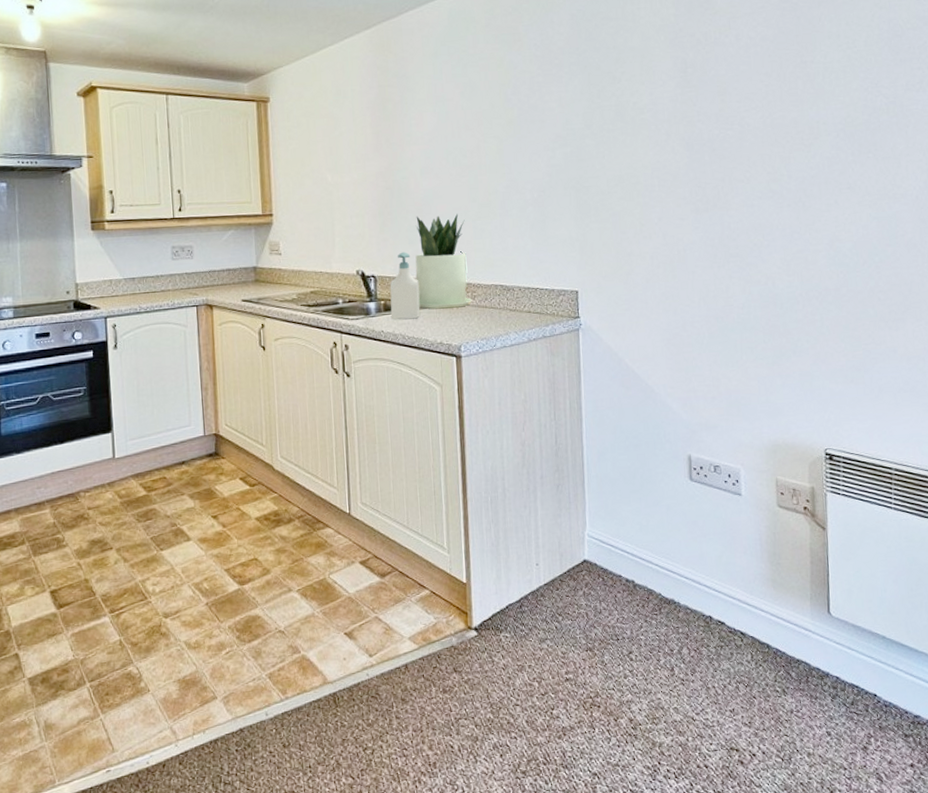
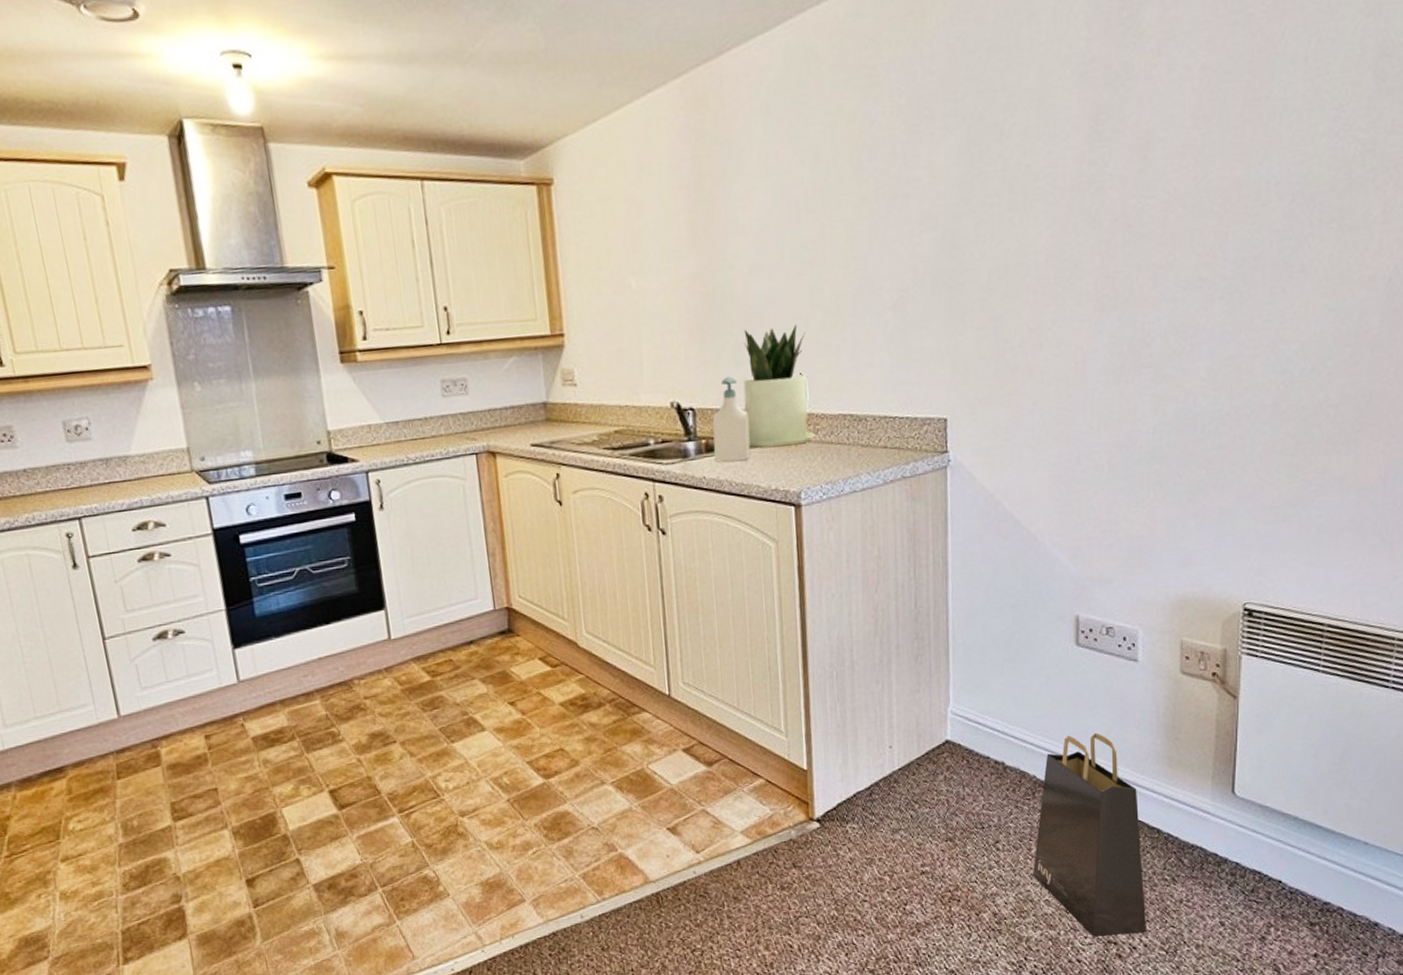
shopping bag: none [662,556,764,744] -> present [1033,732,1147,937]

